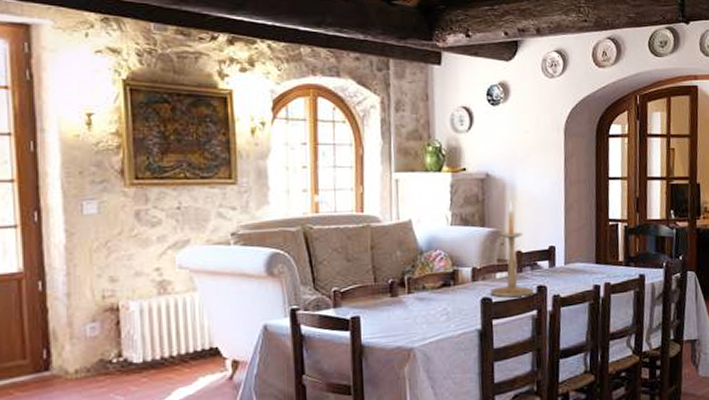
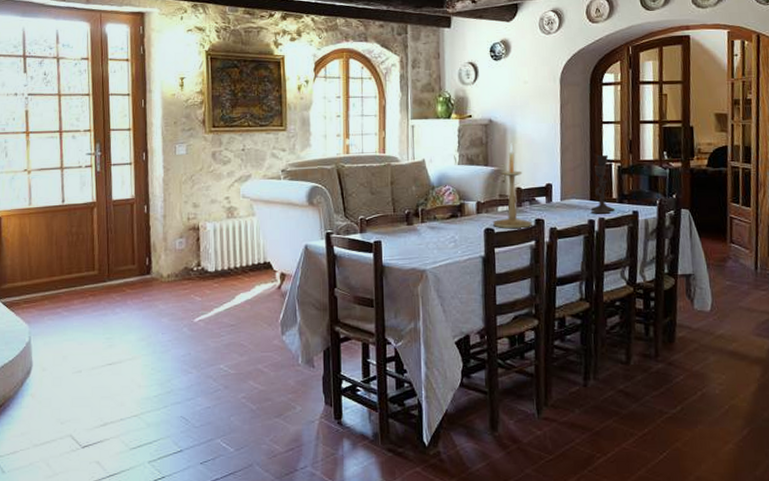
candlestick: none [596,213,621,279] -> present [590,154,614,214]

